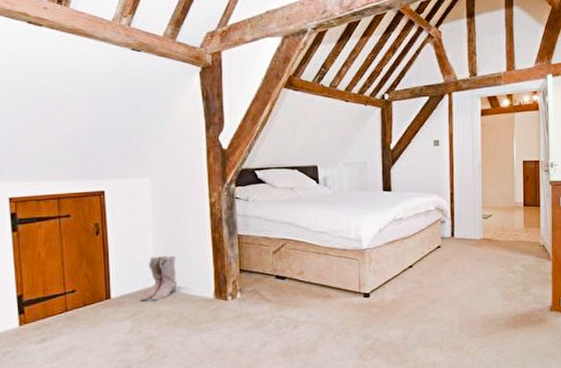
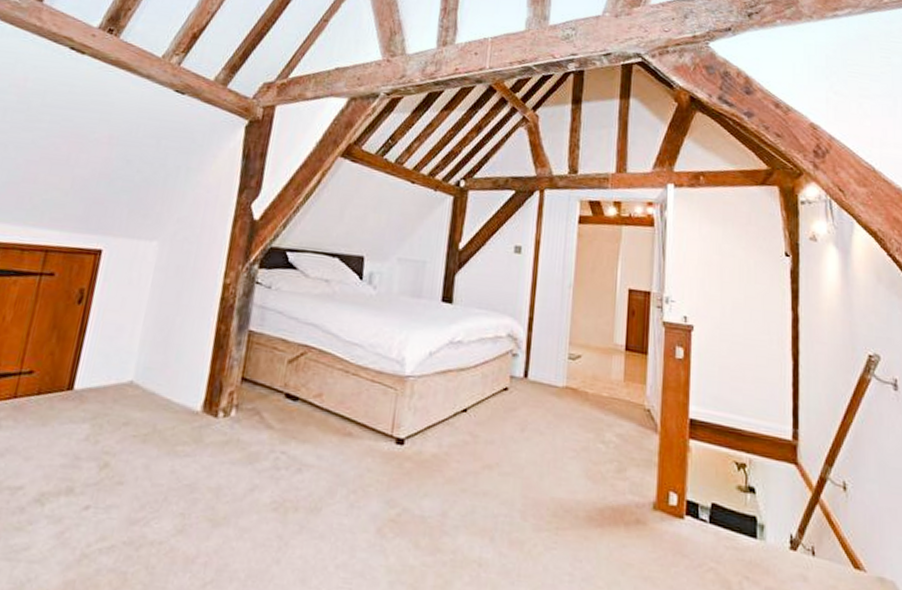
boots: present [139,255,178,301] -> none [108,342,166,403]

